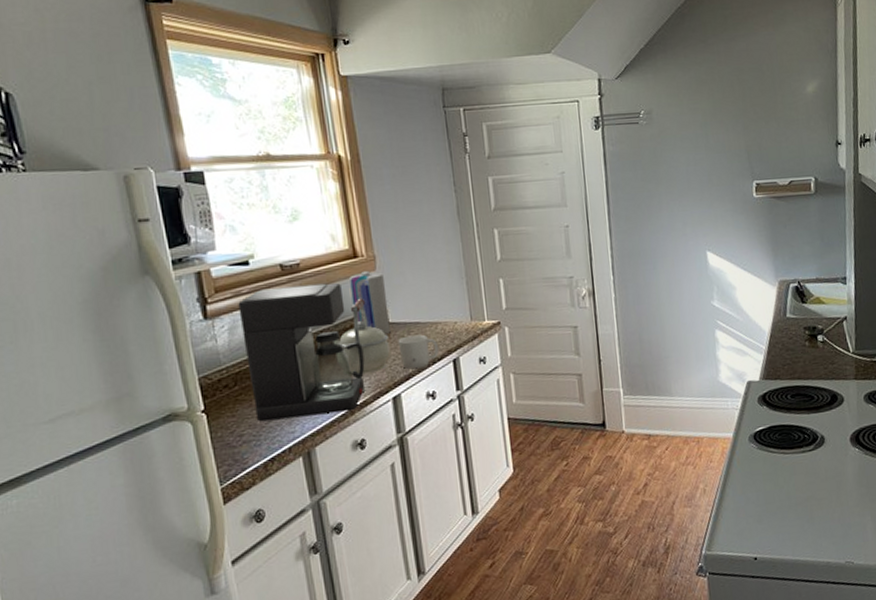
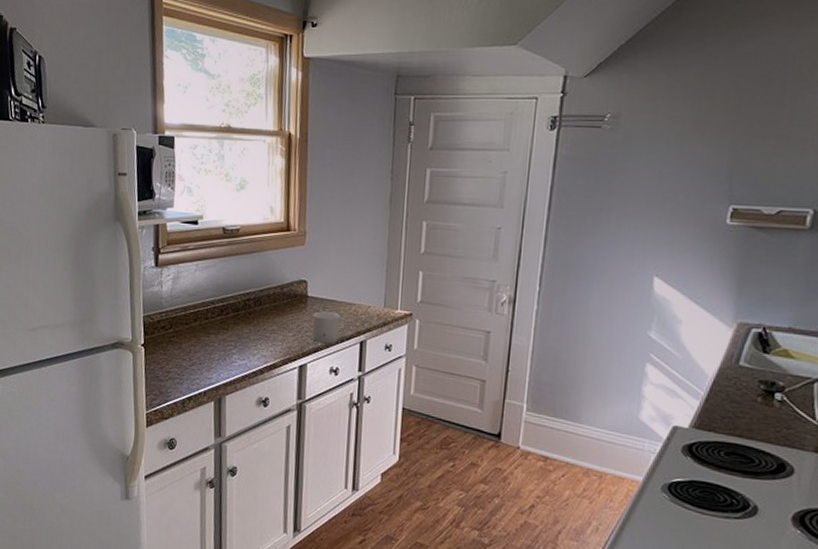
coffee maker: present [238,283,365,422] -> none [182,247,281,370]
kettle: present [339,298,392,375] -> none [261,269,306,341]
paper towel holder: present [349,270,391,335] -> none [278,244,310,307]

